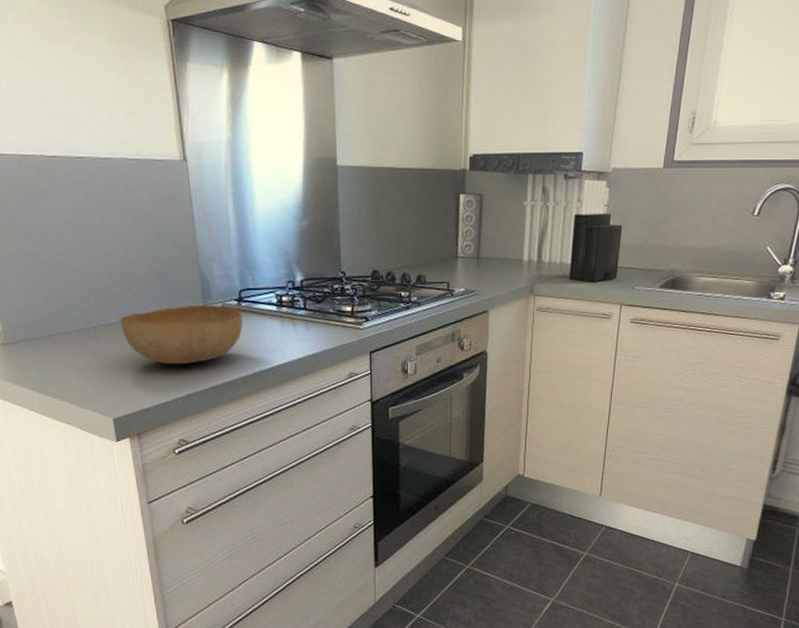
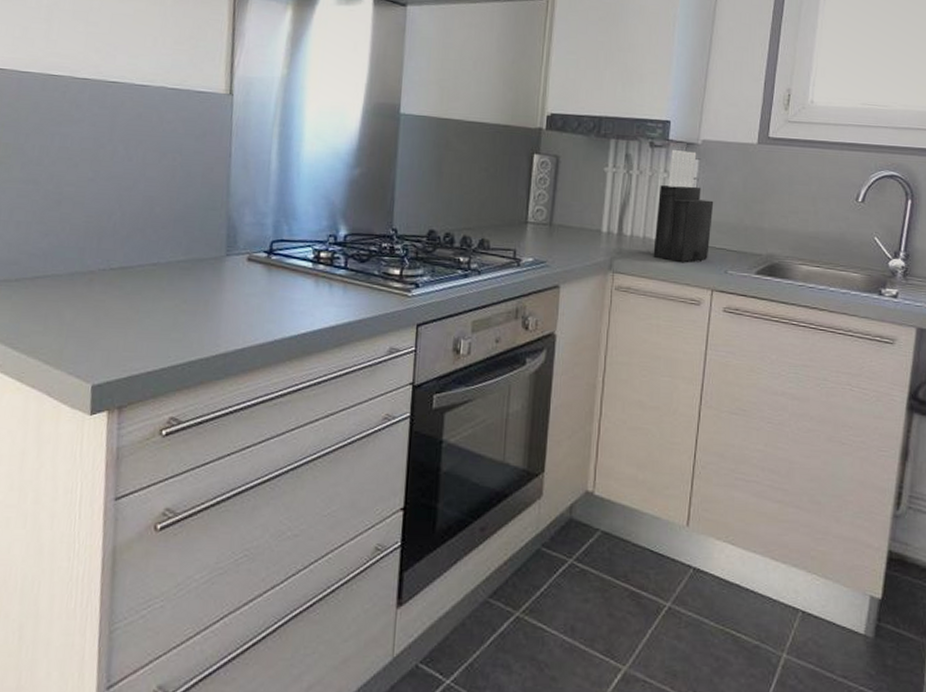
bowl: present [120,304,243,365] -> none [123,254,270,324]

